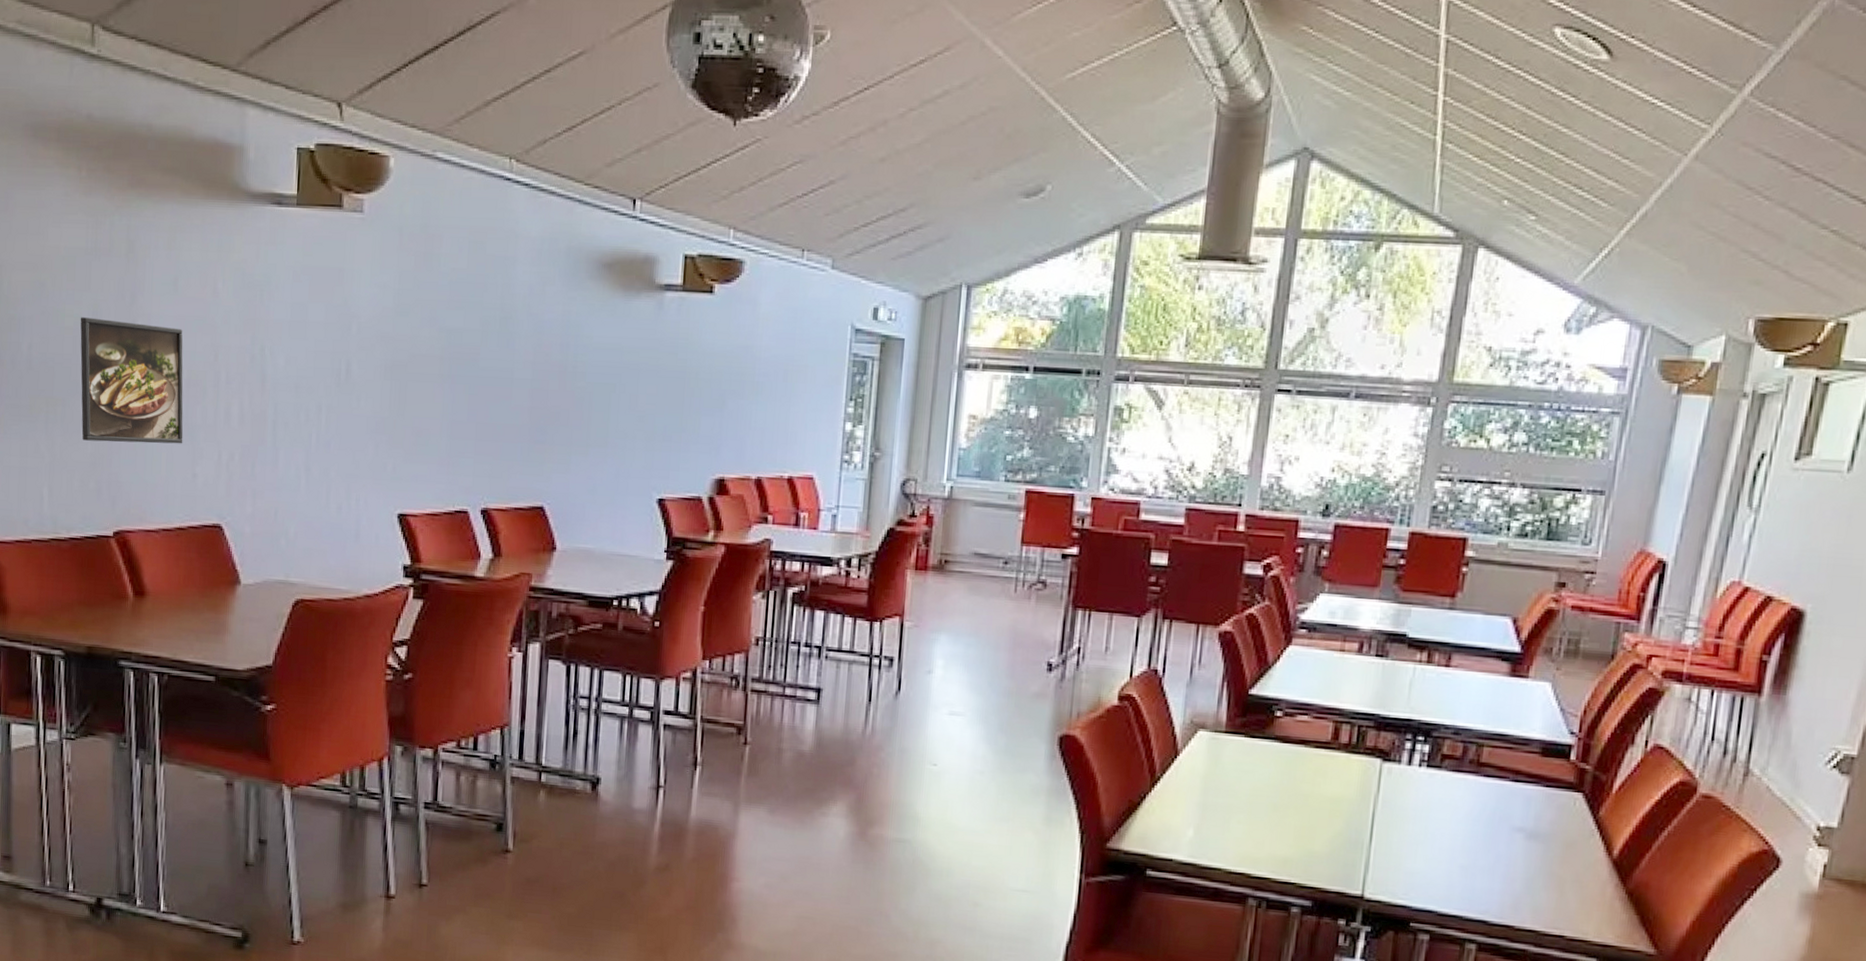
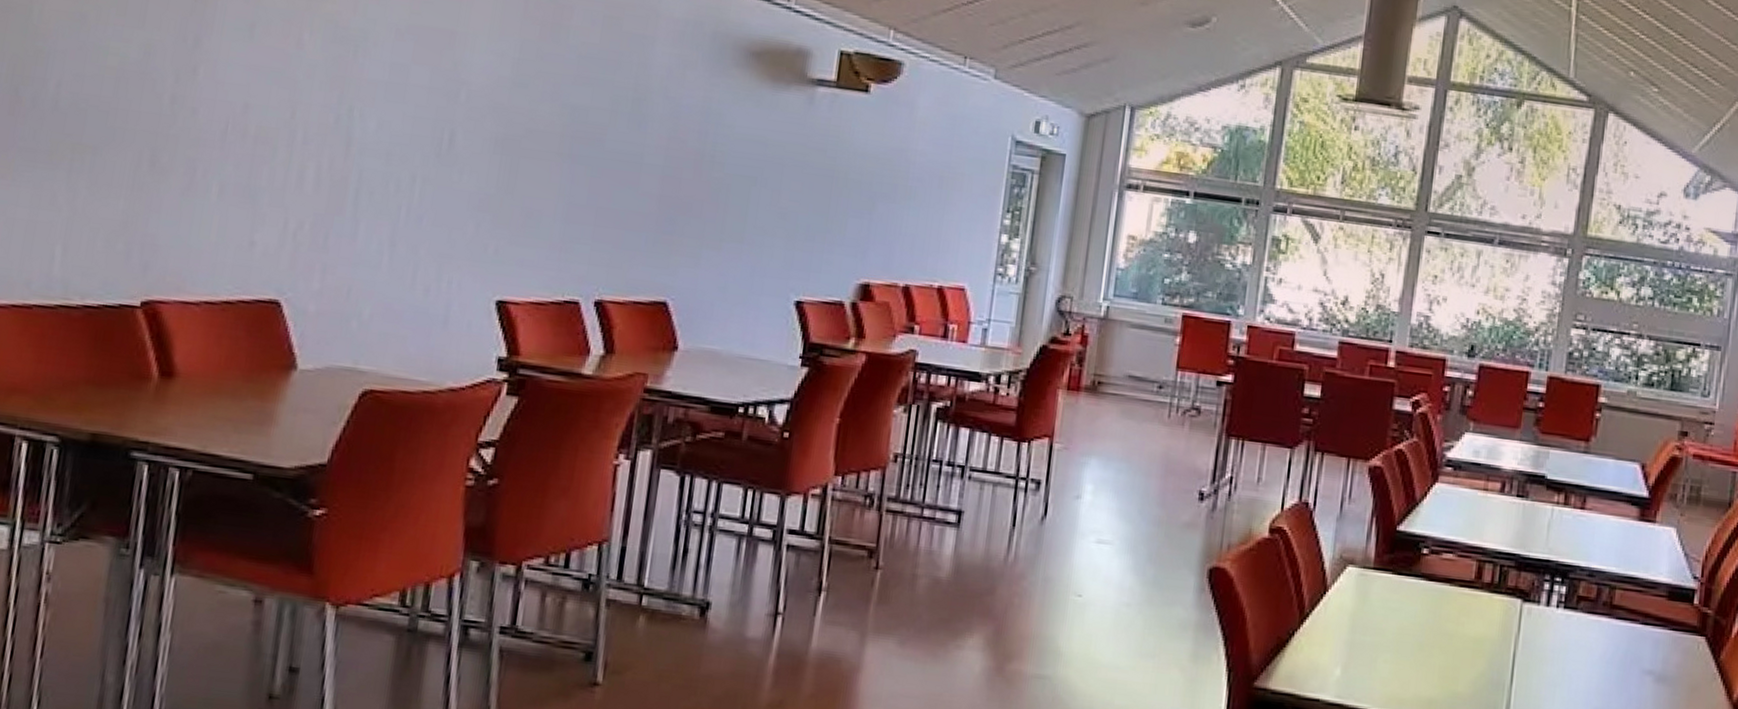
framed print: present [80,317,183,444] -> none [113,57,255,208]

